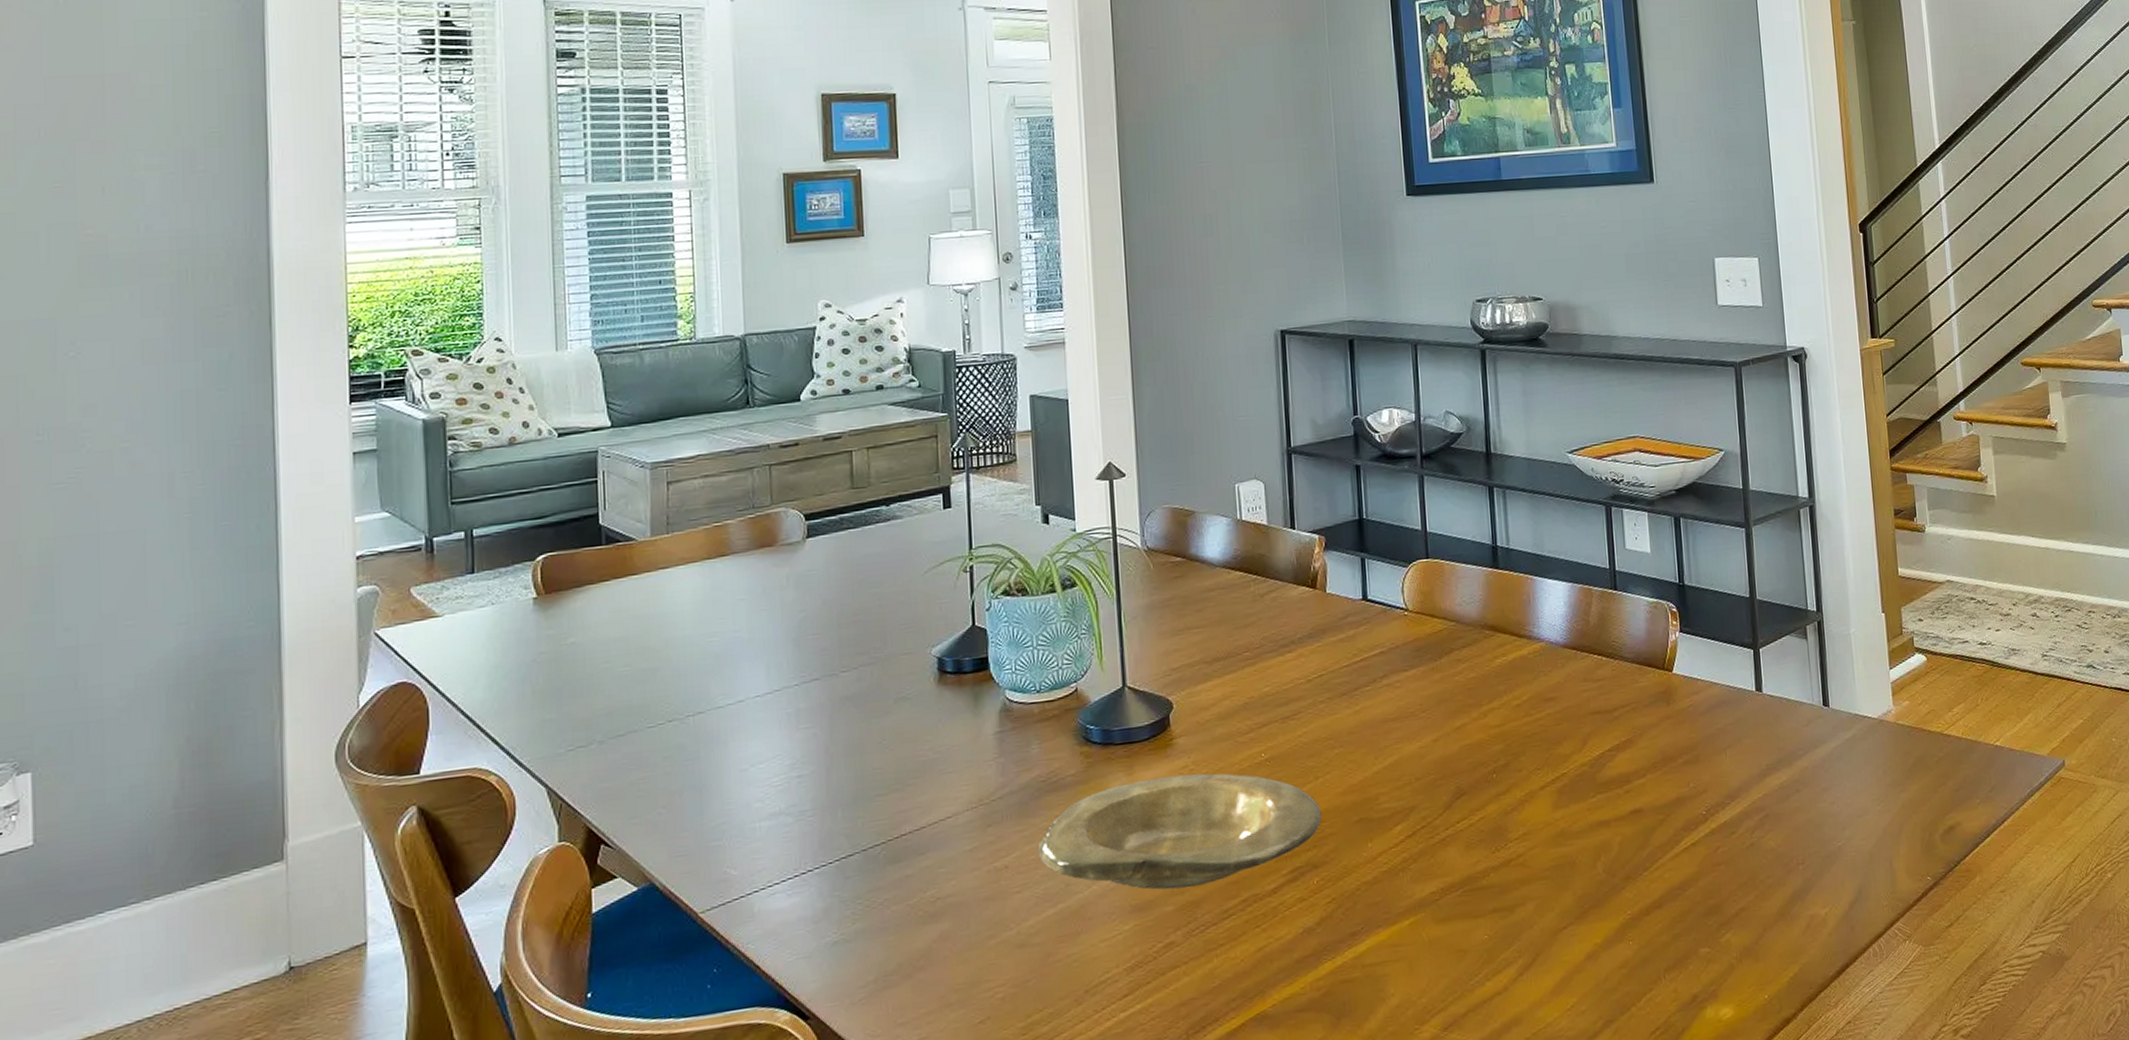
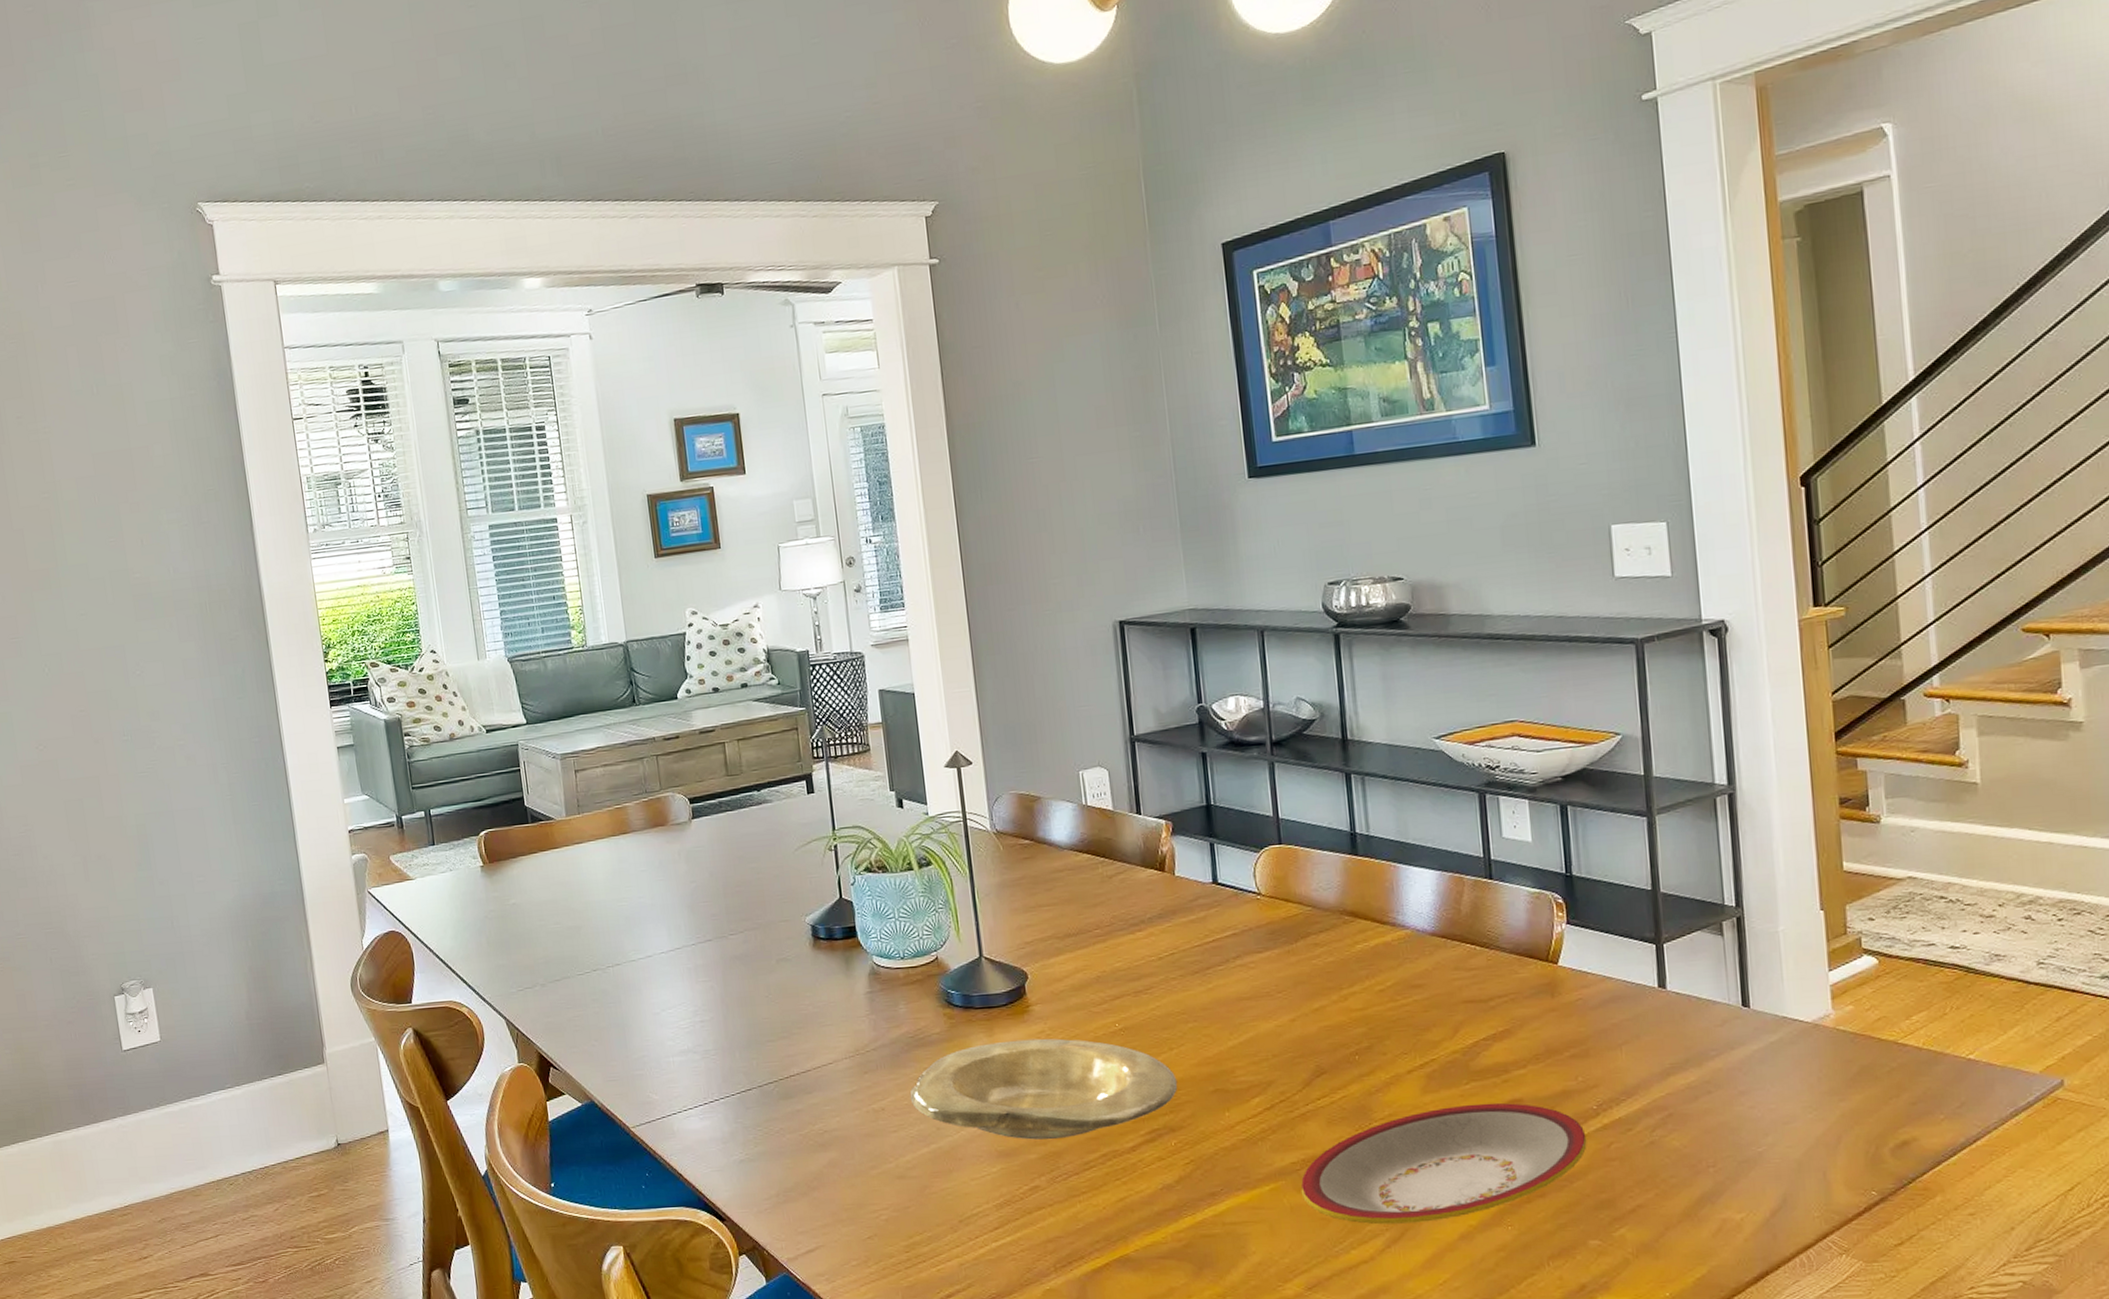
plate: none [1439,813,1698,952] -> present [1300,1103,1587,1225]

